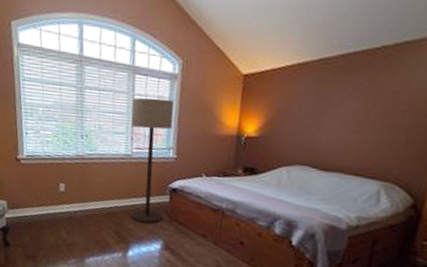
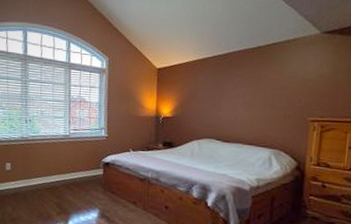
floor lamp: present [131,97,174,224] -> none [68,88,104,195]

